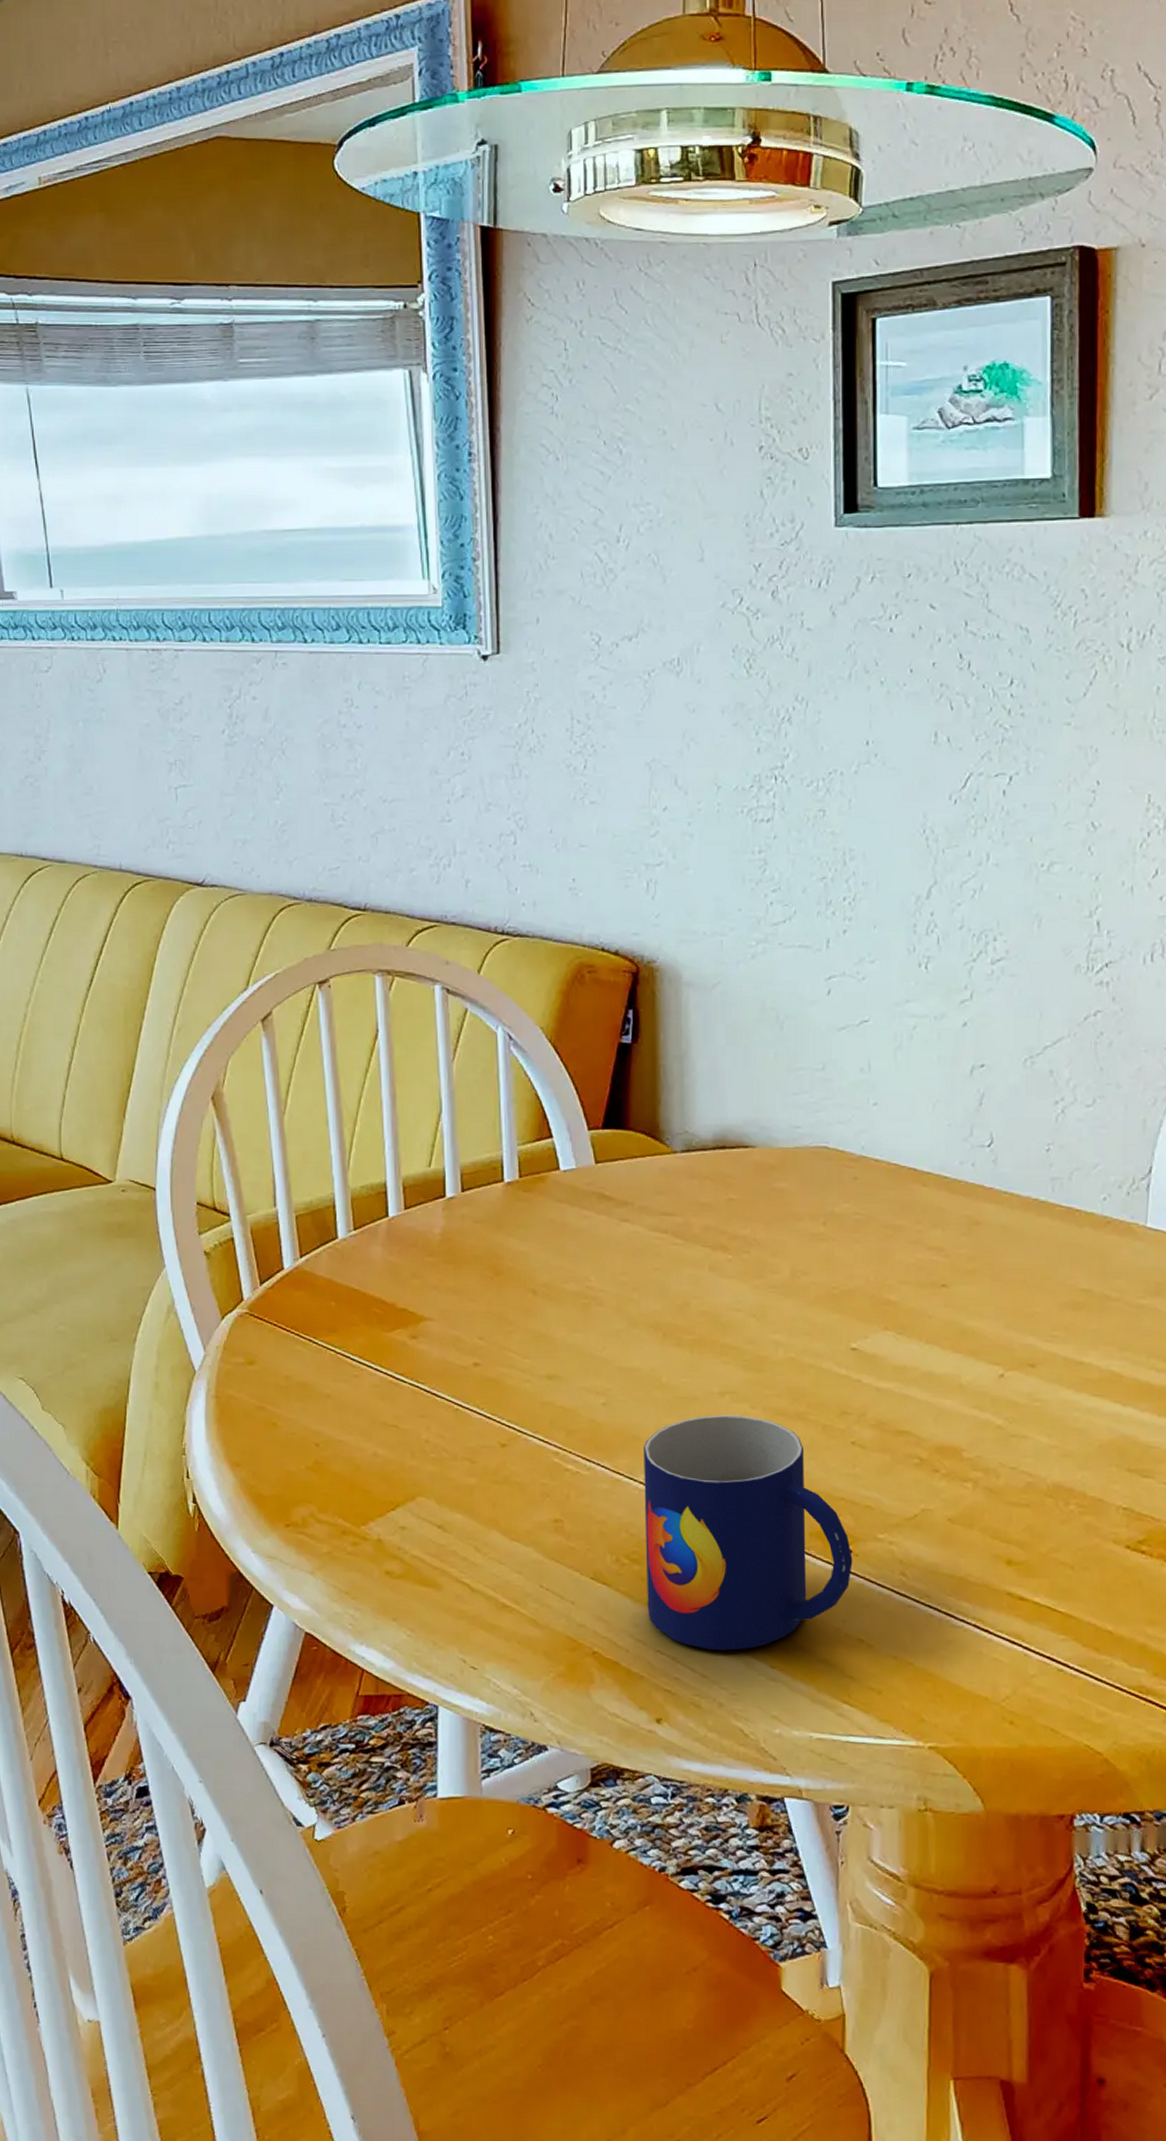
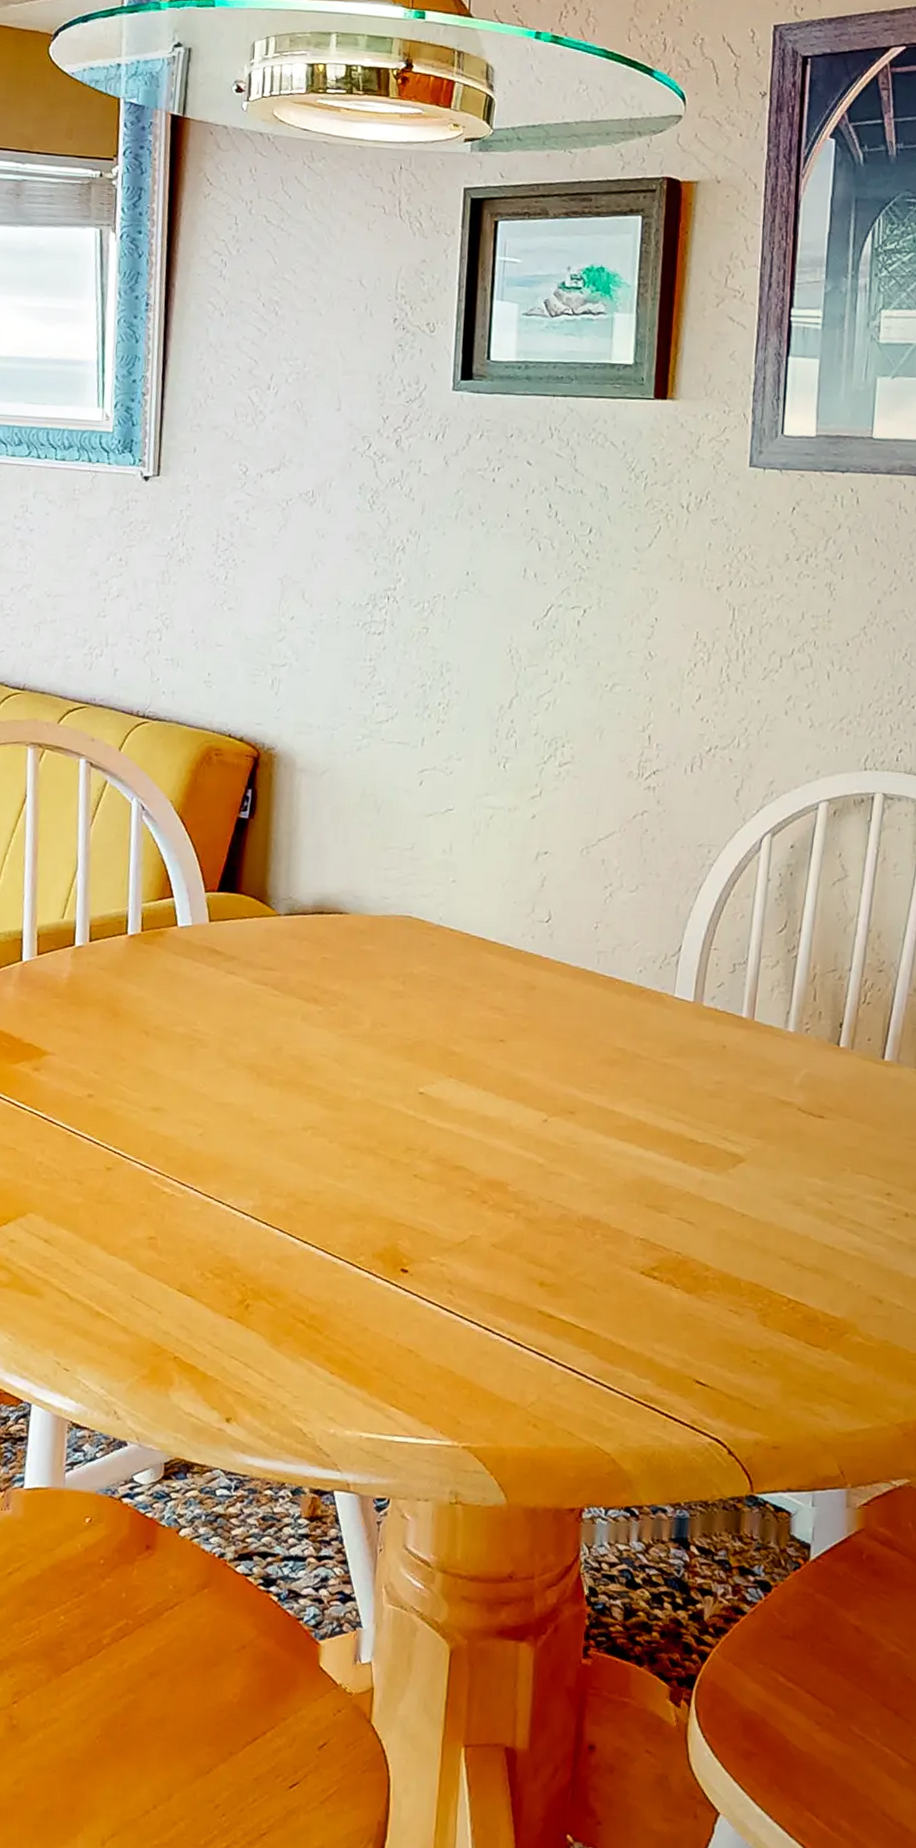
mug: present [644,1415,853,1651] -> none [225,1147,408,1358]

